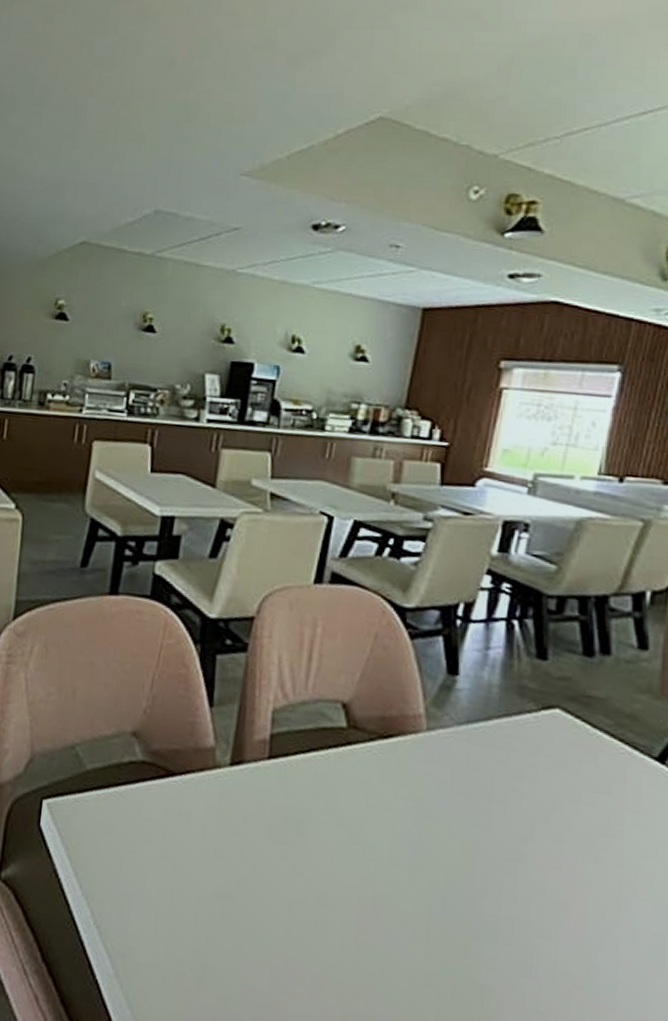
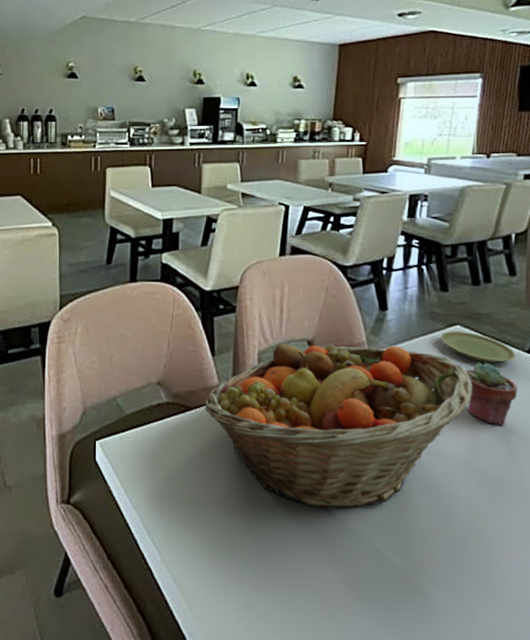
fruit basket: none [191,702,572,943] -> present [204,343,473,508]
plate: none [531,715,639,769] -> present [441,330,516,362]
potted succulent: none [561,763,637,858] -> present [465,362,518,425]

